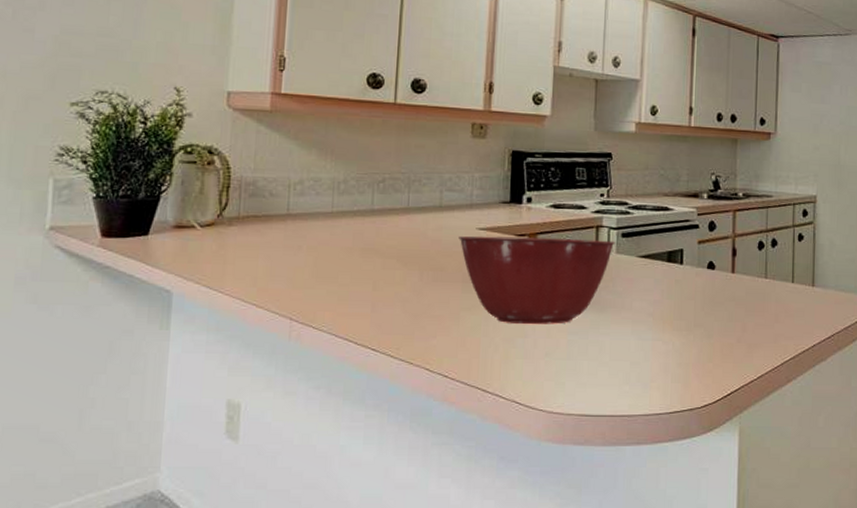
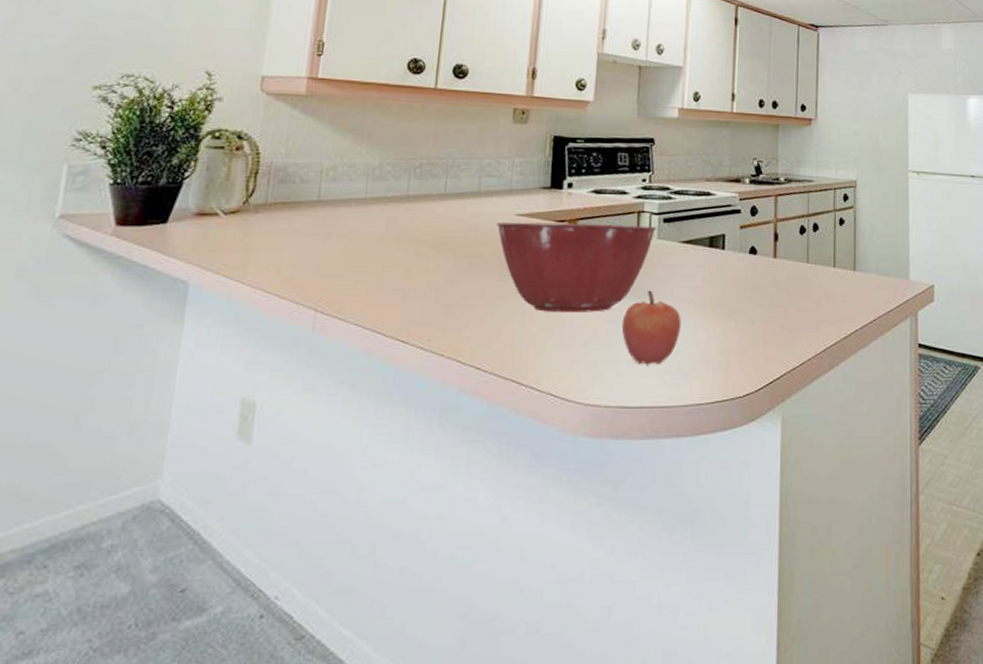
apple: none [582,303,640,376] -> present [621,290,681,365]

